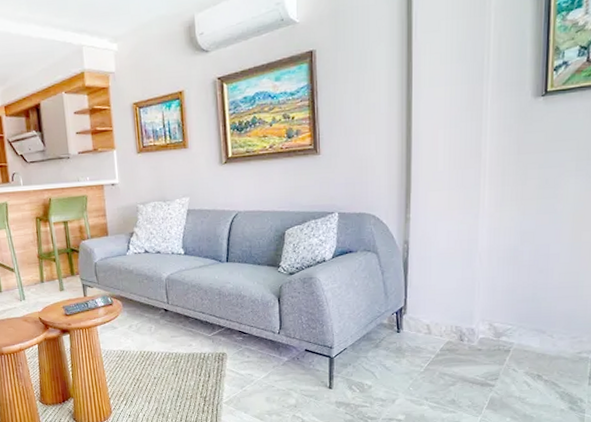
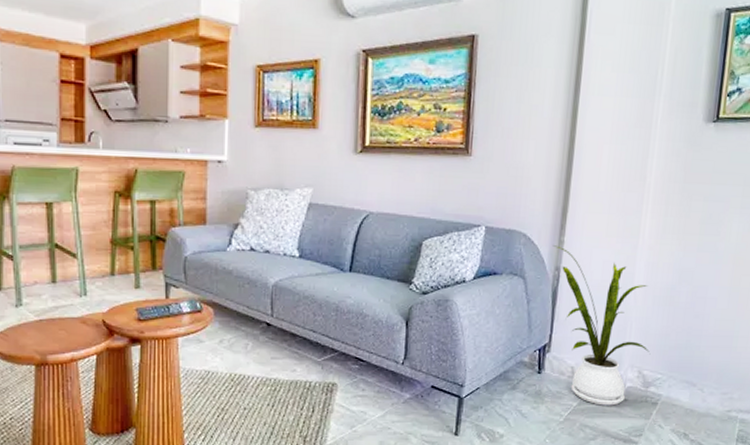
house plant: none [400,222,500,356] -> present [553,245,651,406]

